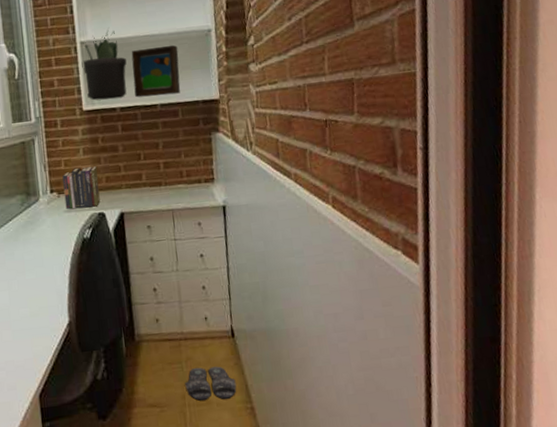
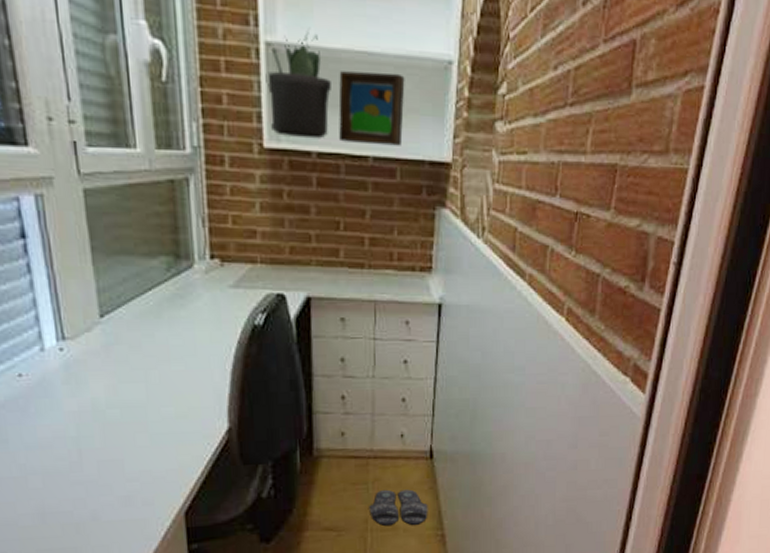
books: present [62,166,100,210] -> none [228,228,280,285]

